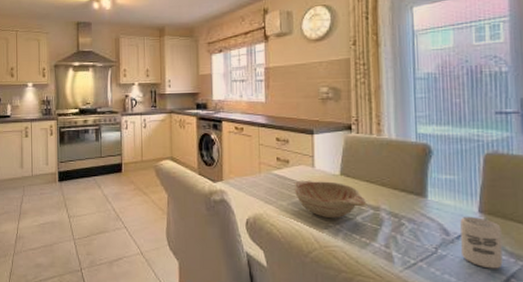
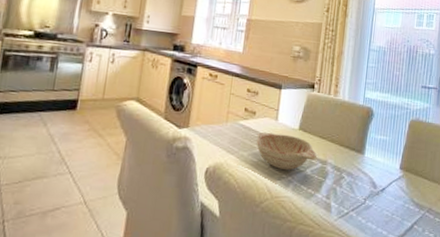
cup: present [460,217,503,269] -> none [383,173,413,217]

